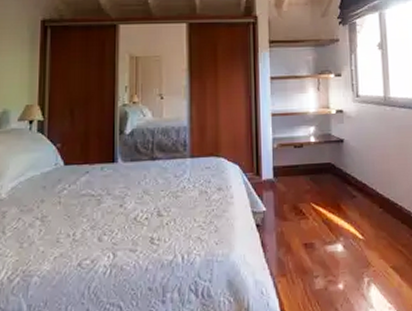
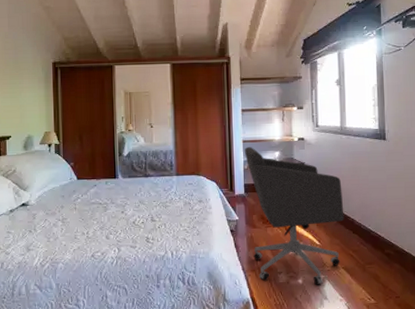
office chair: none [273,121,391,292] -> present [244,147,344,286]

